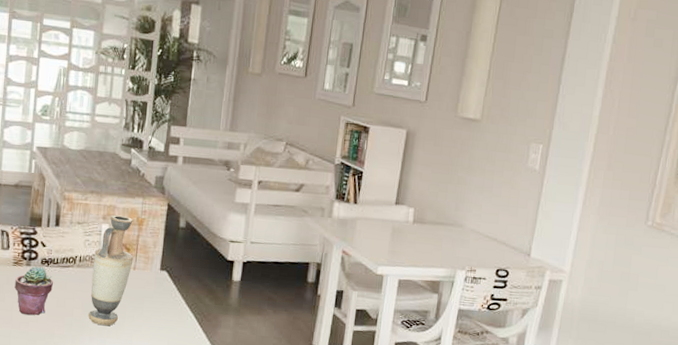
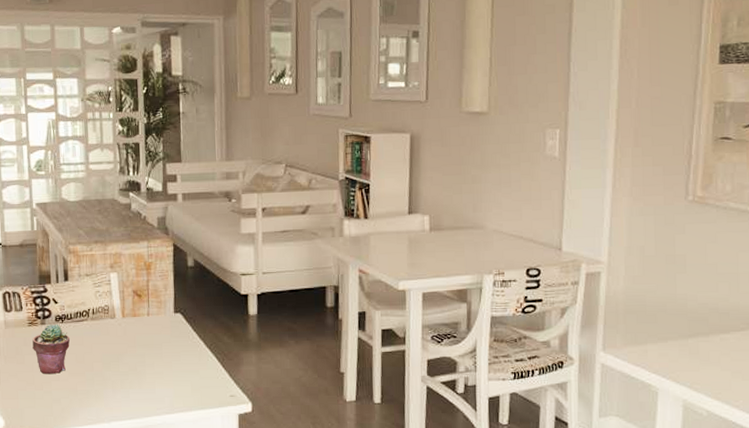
vase: present [88,215,134,327] -> none [106,262,146,377]

